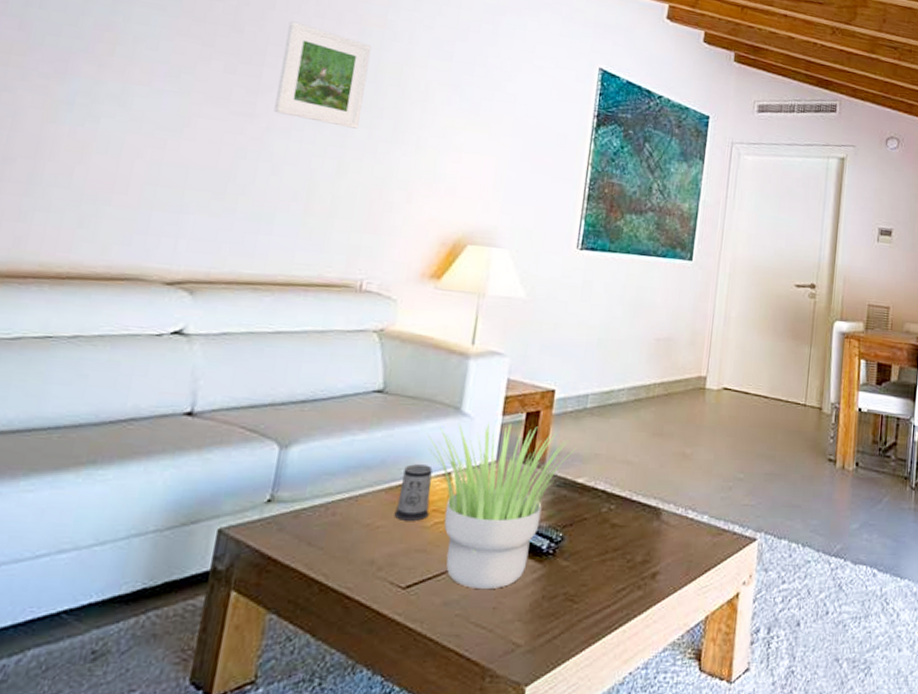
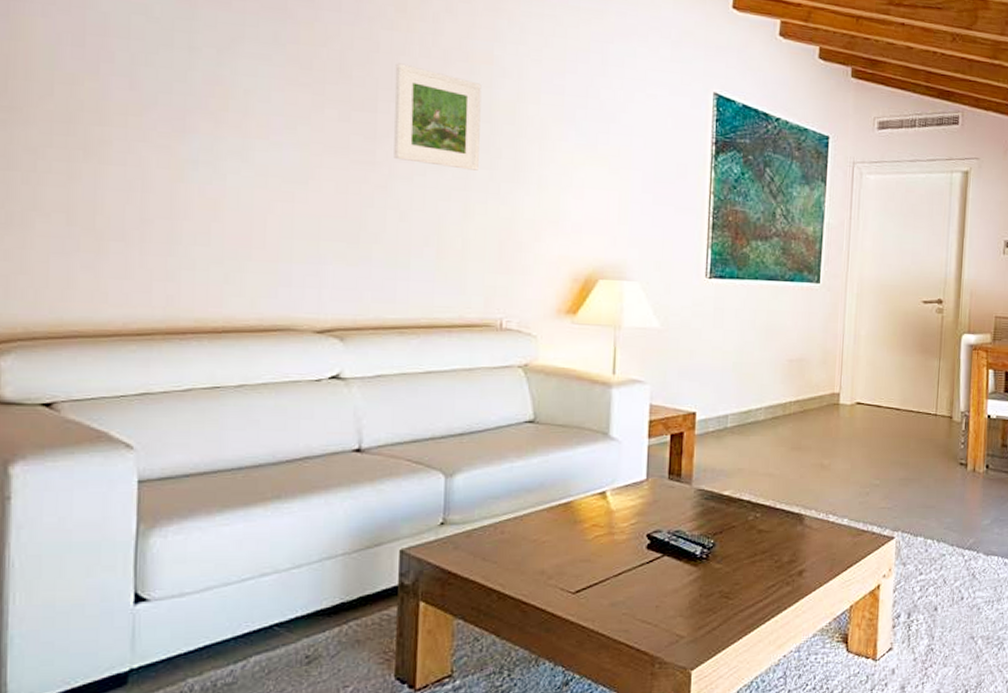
mug: present [394,464,433,521] -> none [557,486,589,535]
potted plant: present [427,422,577,589] -> none [579,445,721,591]

